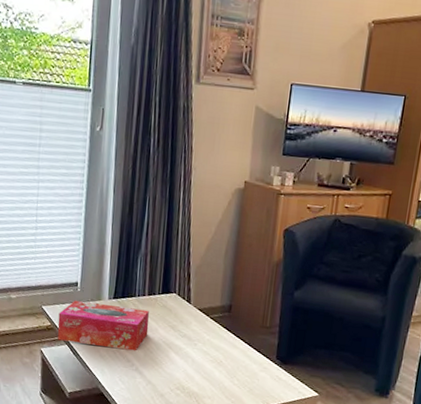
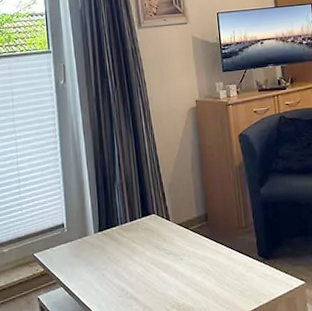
tissue box: present [57,300,149,351] -> none [50,236,136,284]

